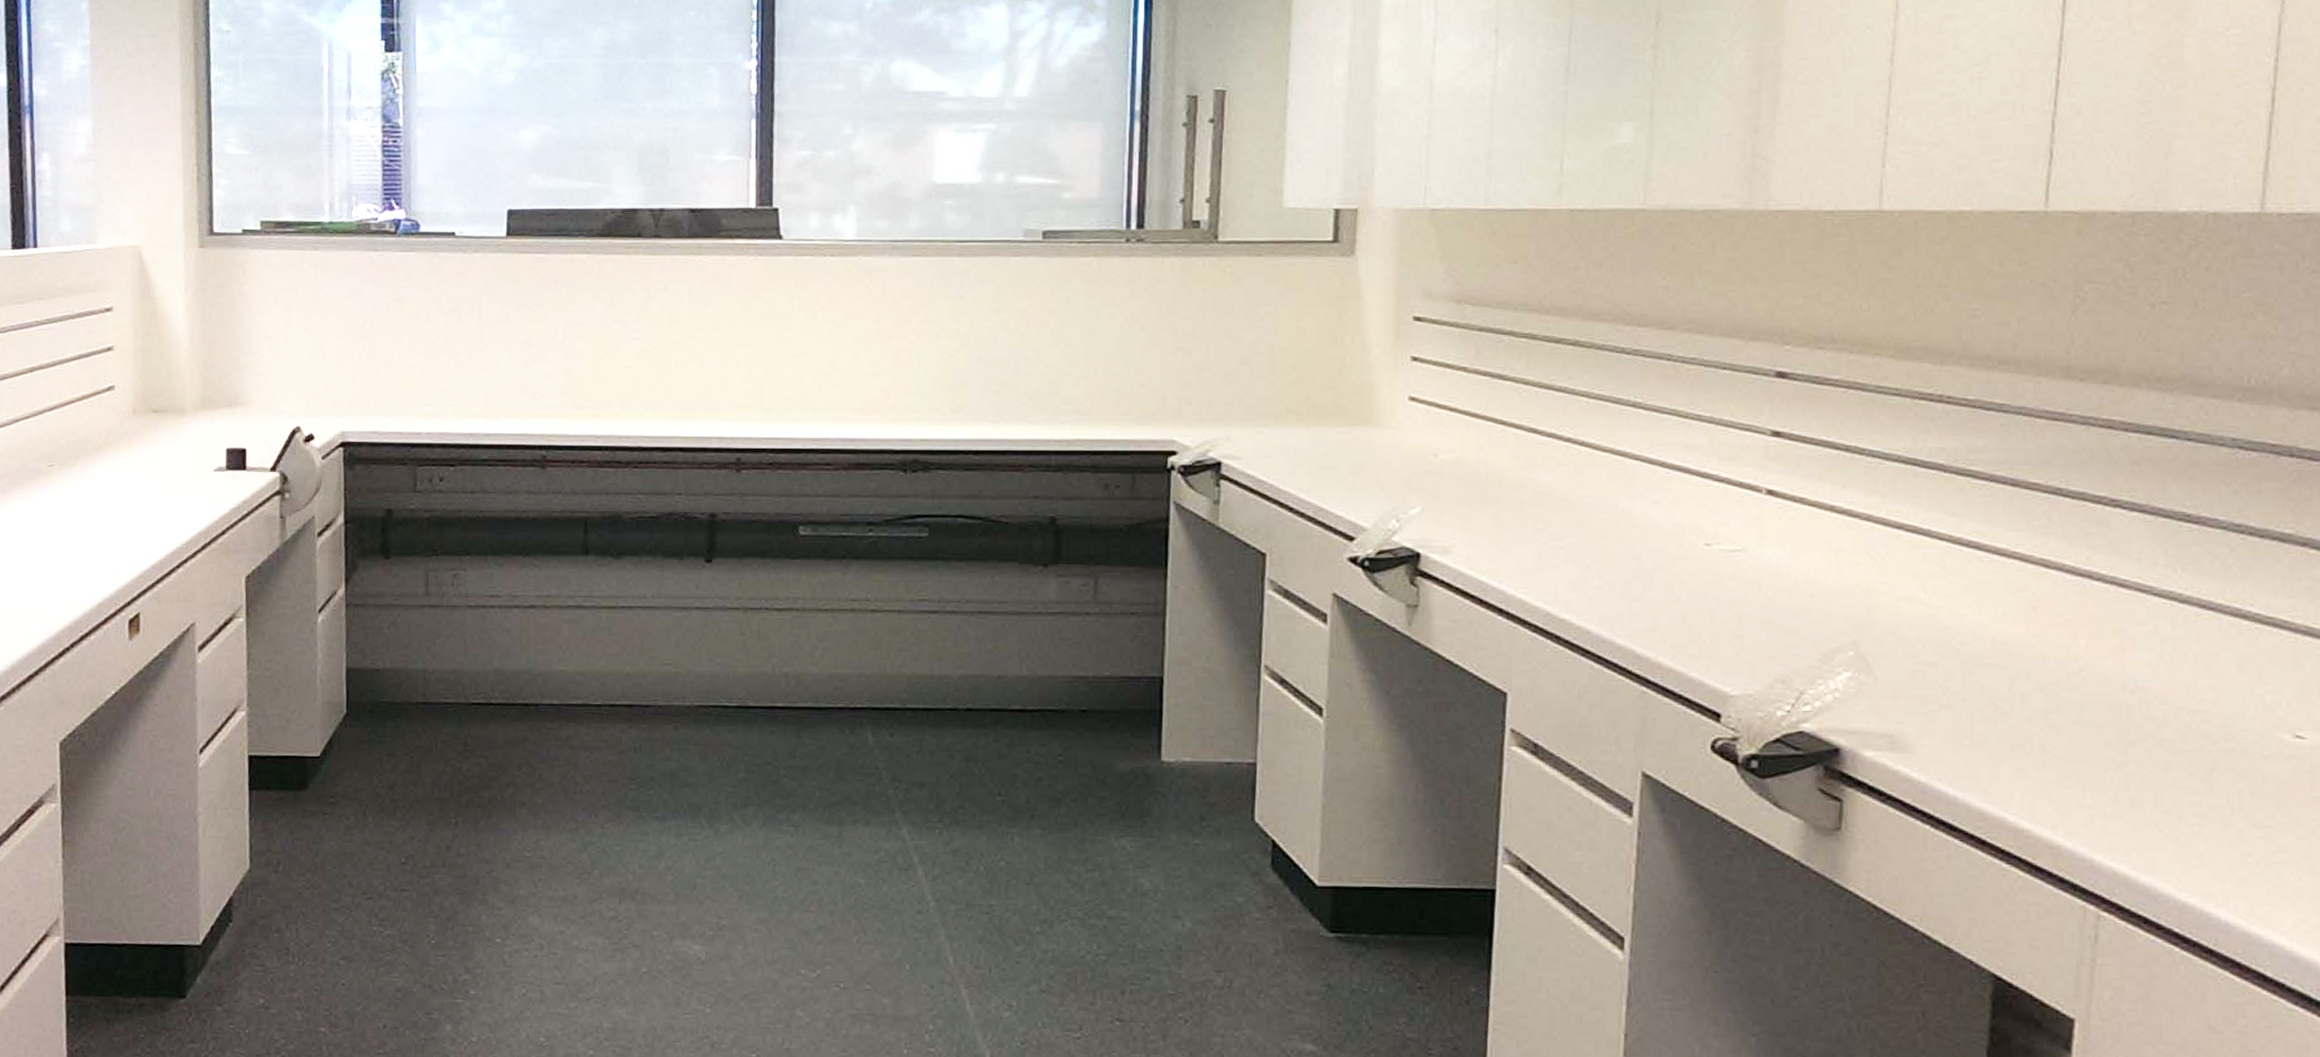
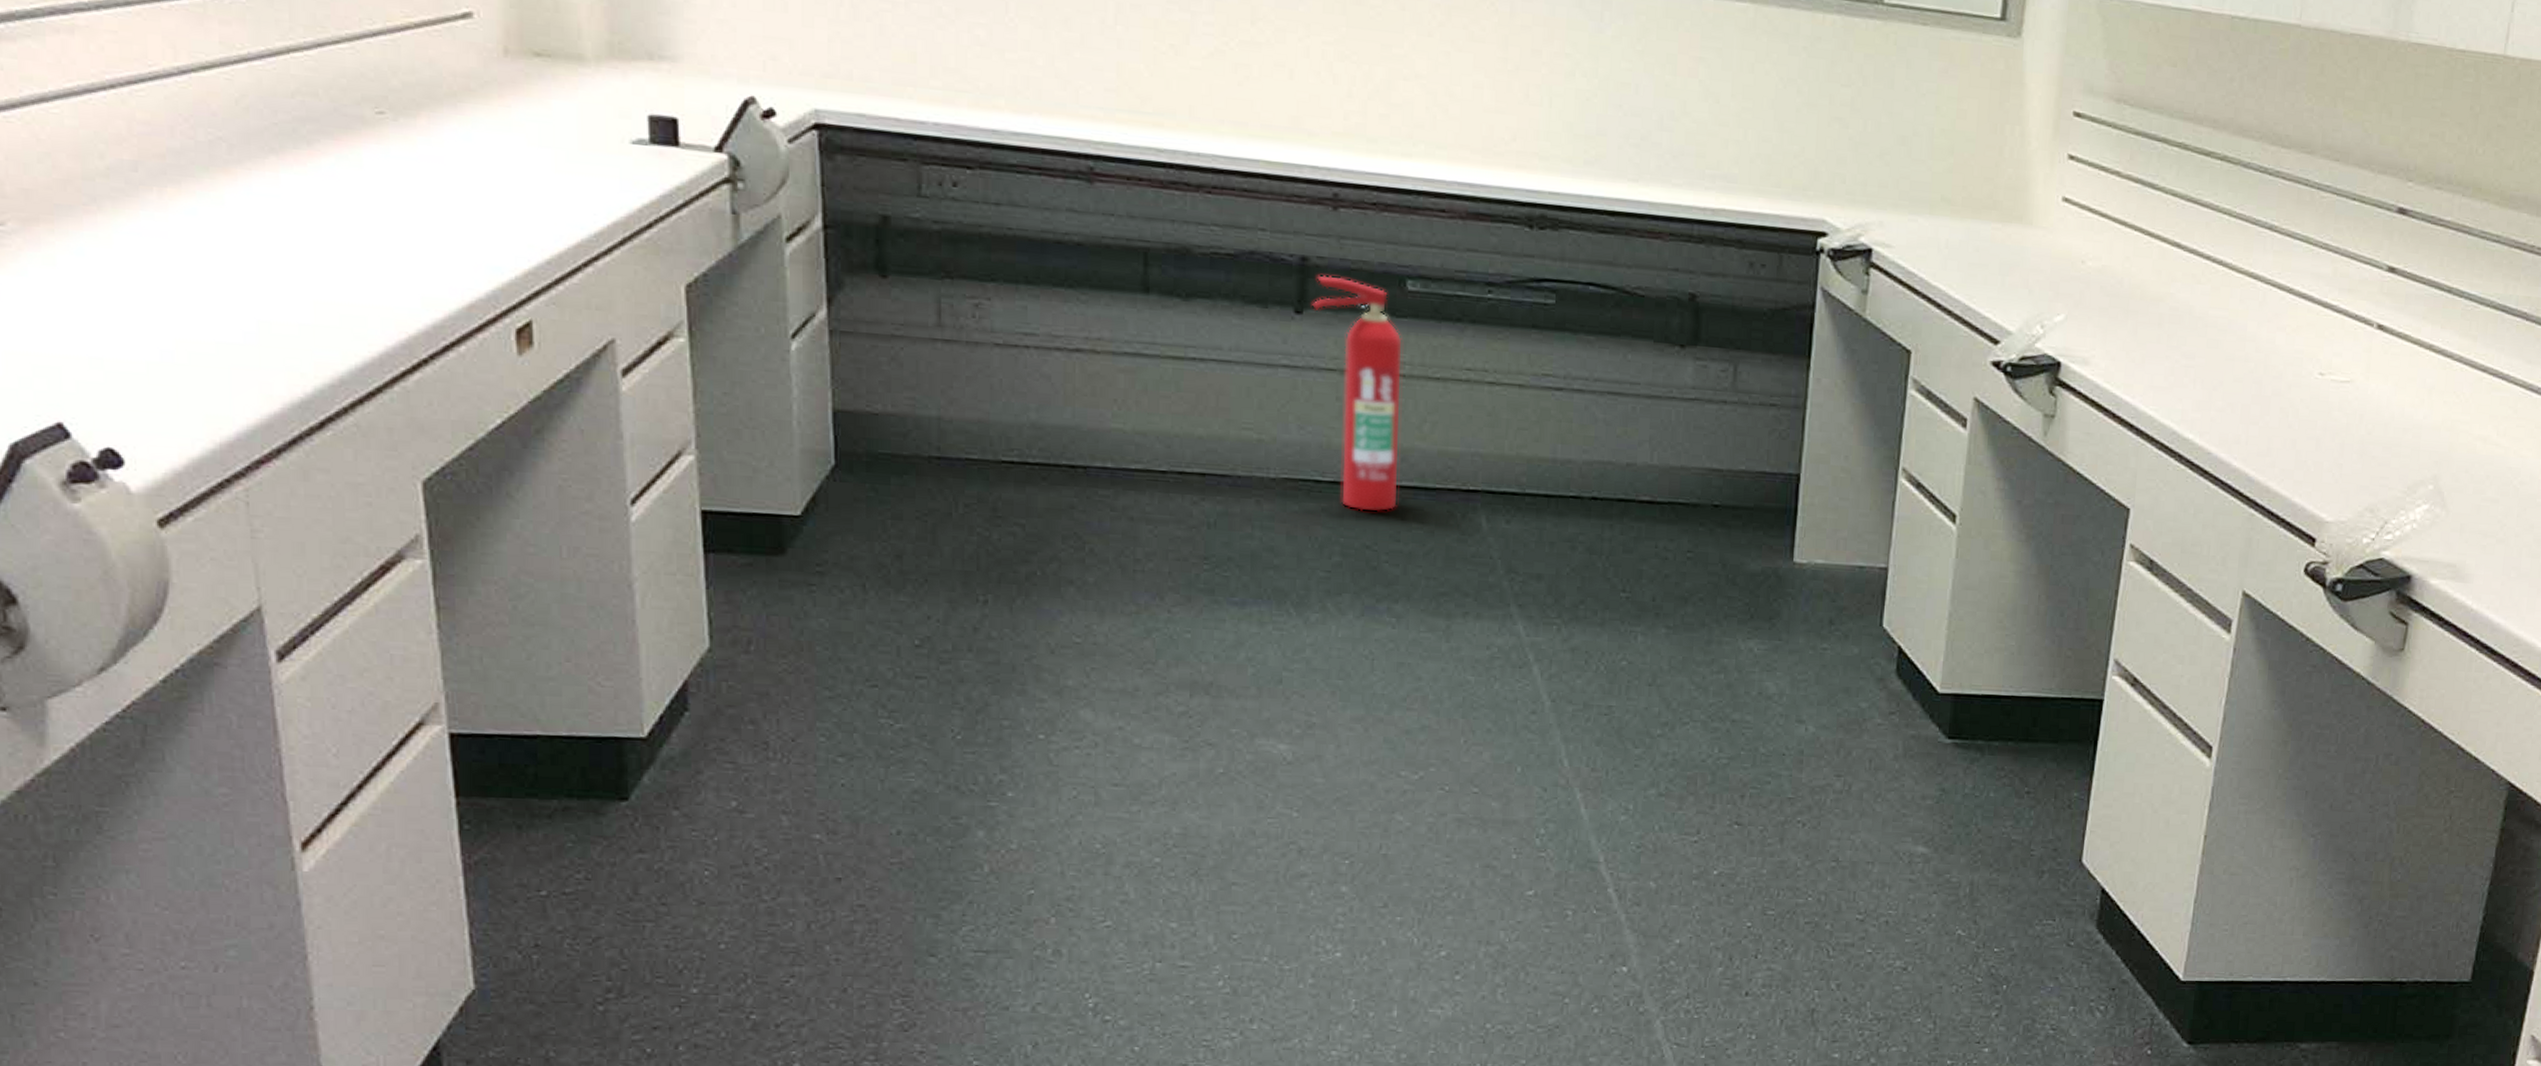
fire extinguisher: none [720,528,796,731] -> present [1312,275,1402,512]

